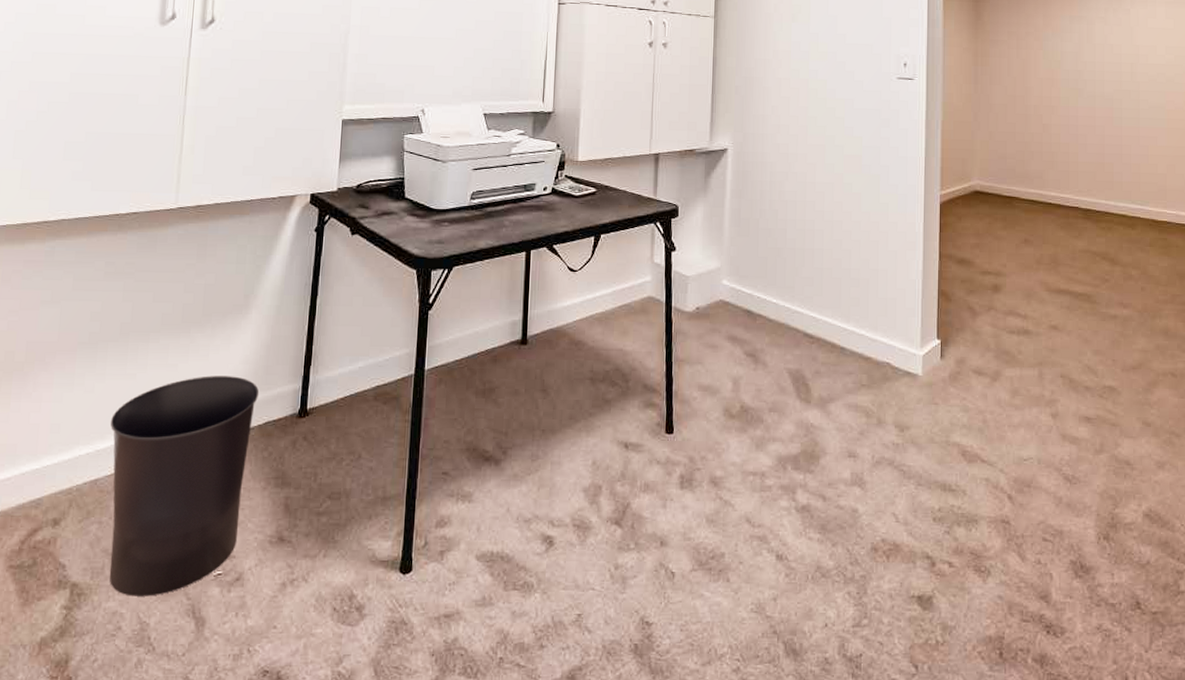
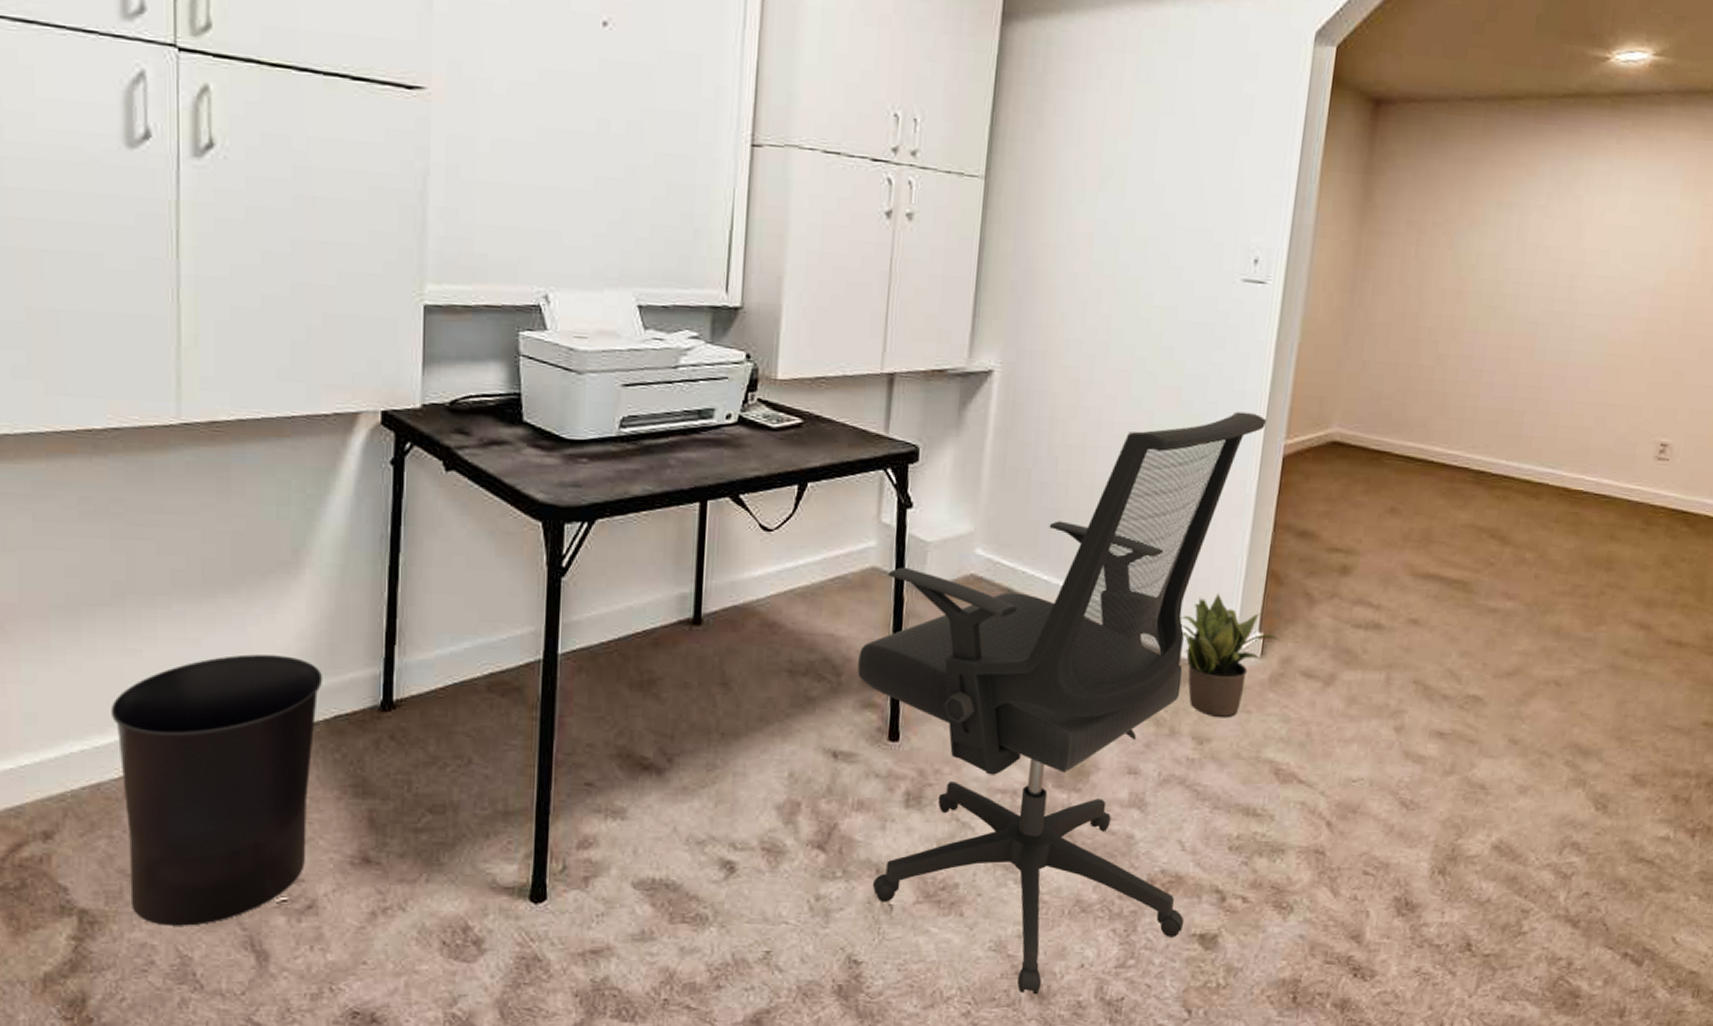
office chair: none [641,171,926,652] -> present [857,411,1267,995]
potted plant: none [878,309,955,409] -> present [1181,593,1281,718]

